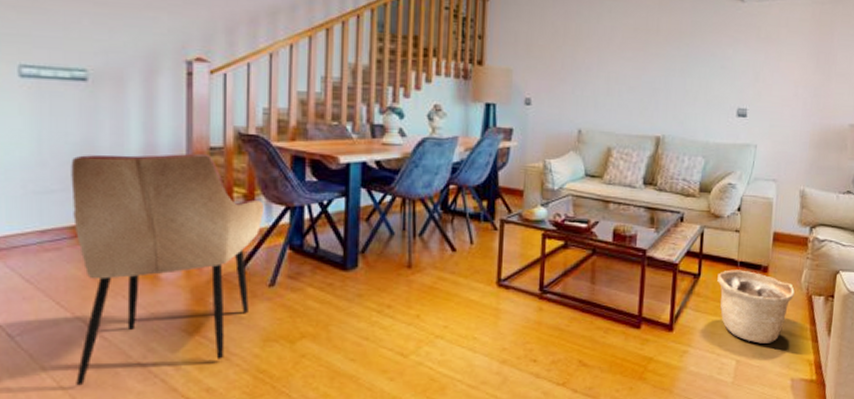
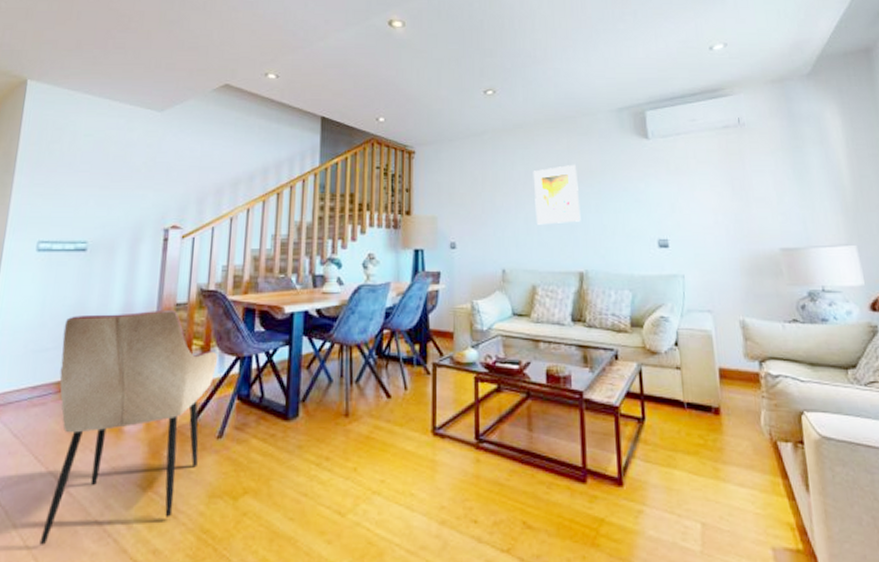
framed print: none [618,23,666,86] -> present [533,165,581,225]
basket: present [717,269,795,343] -> none [664,412,756,502]

